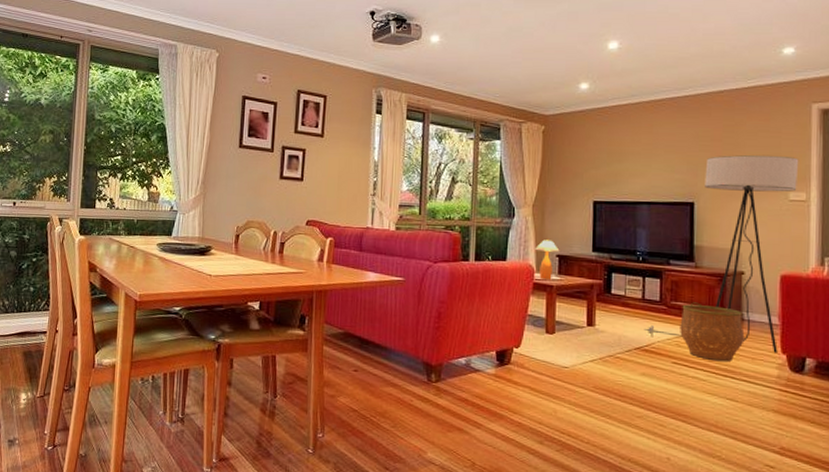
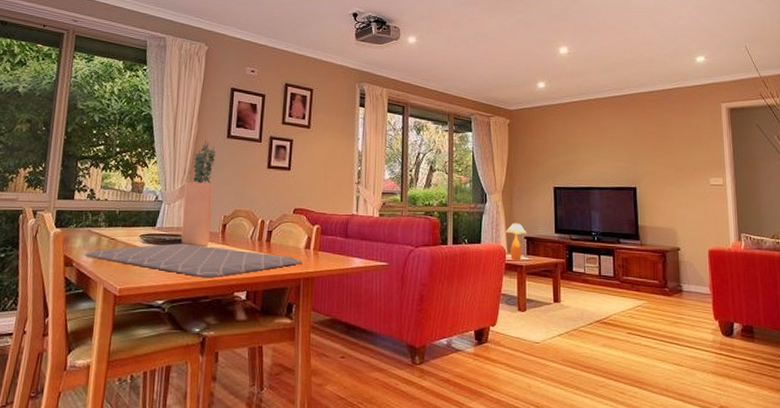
placemat: none [106,252,315,287] -> present [84,243,302,278]
vase: none [196,149,228,256] -> present [181,139,215,246]
floor lamp: present [644,155,799,353] -> none [602,146,716,320]
basket: present [680,302,745,362] -> none [631,276,685,330]

